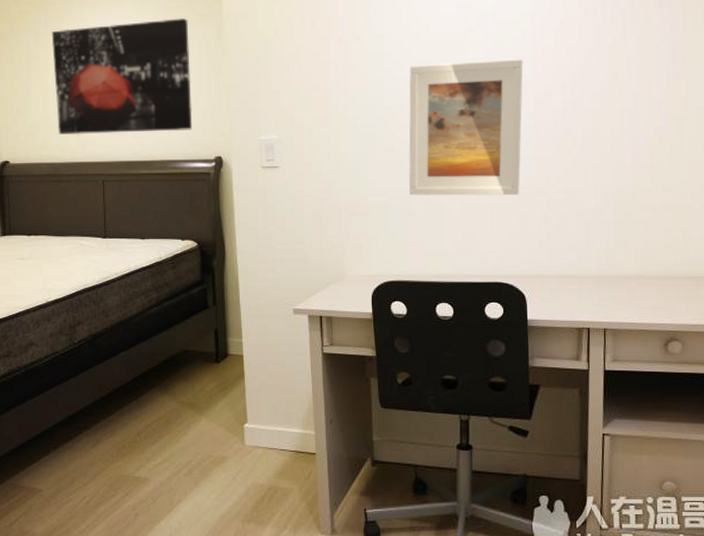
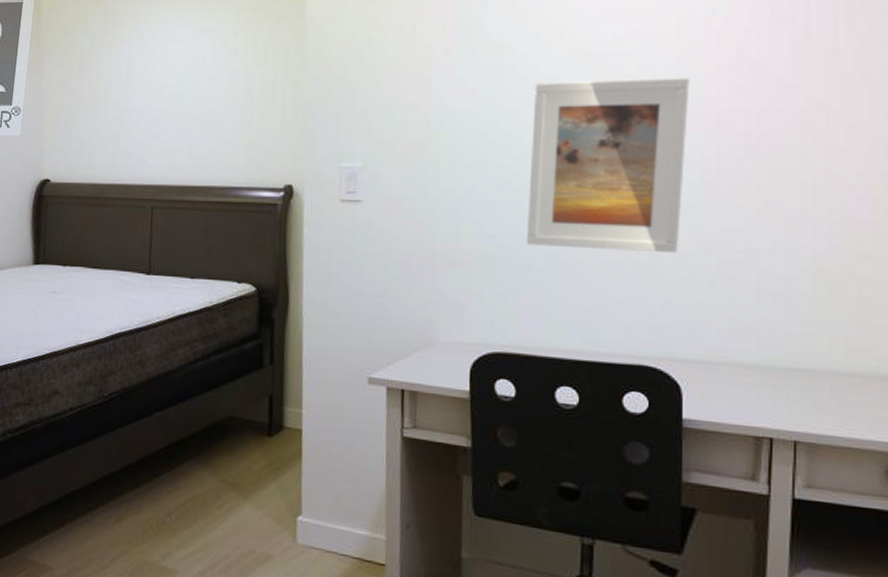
wall art: present [51,17,193,135] -> none [106,20,265,153]

